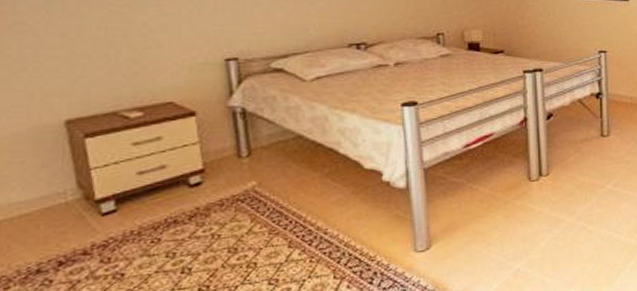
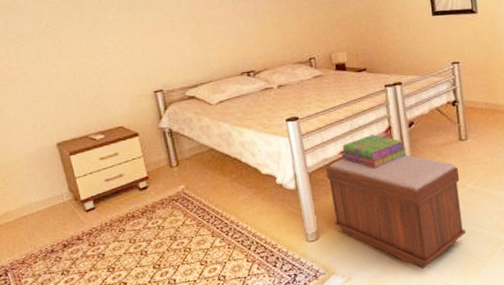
bench: none [445,150,600,281] -> present [325,154,465,269]
stack of books: none [467,126,542,165] -> present [342,135,407,168]

